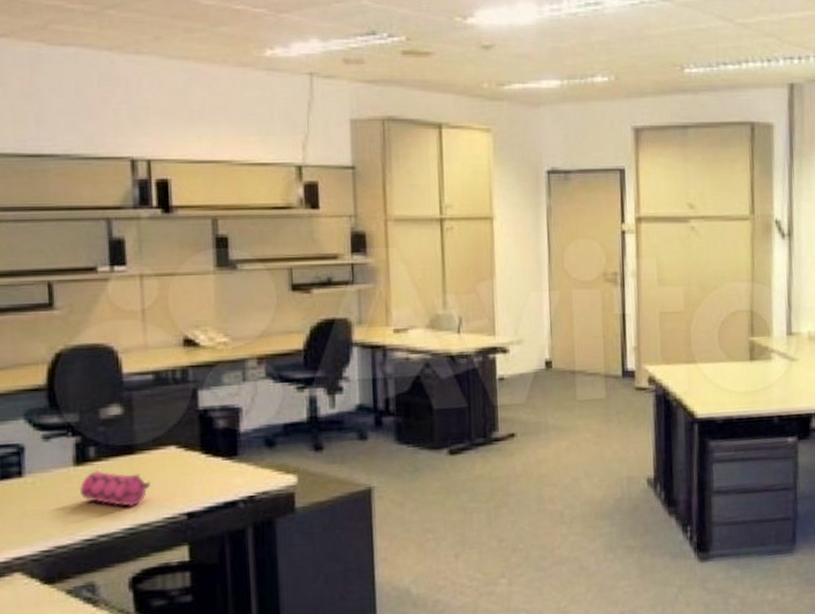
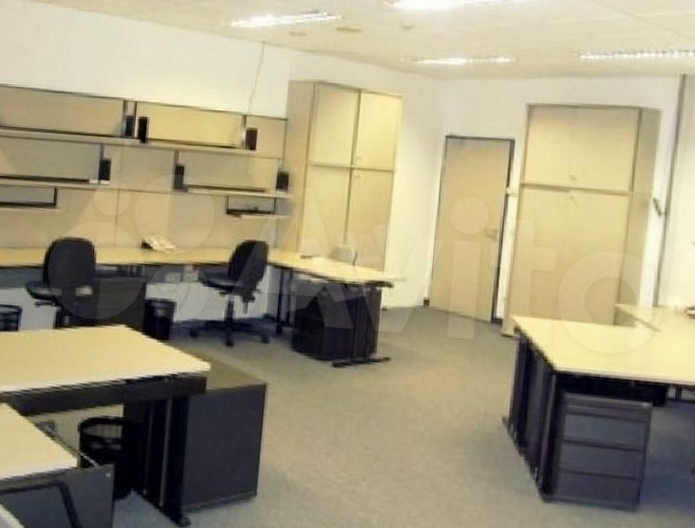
pencil case: present [79,470,151,508] -> none [54,335,104,368]

